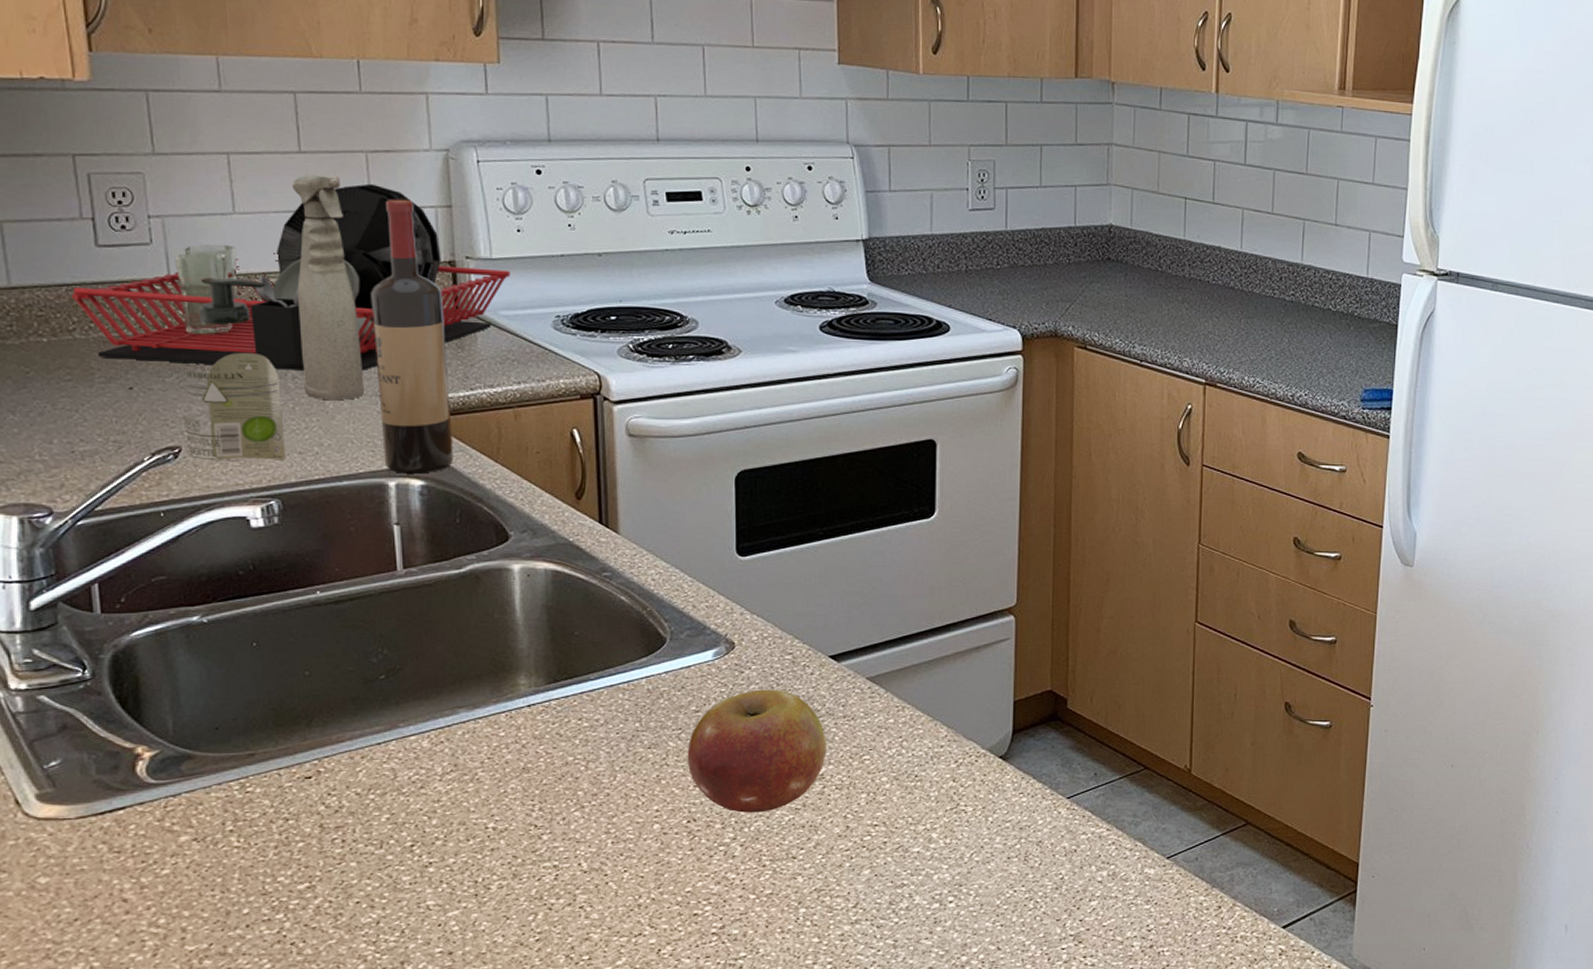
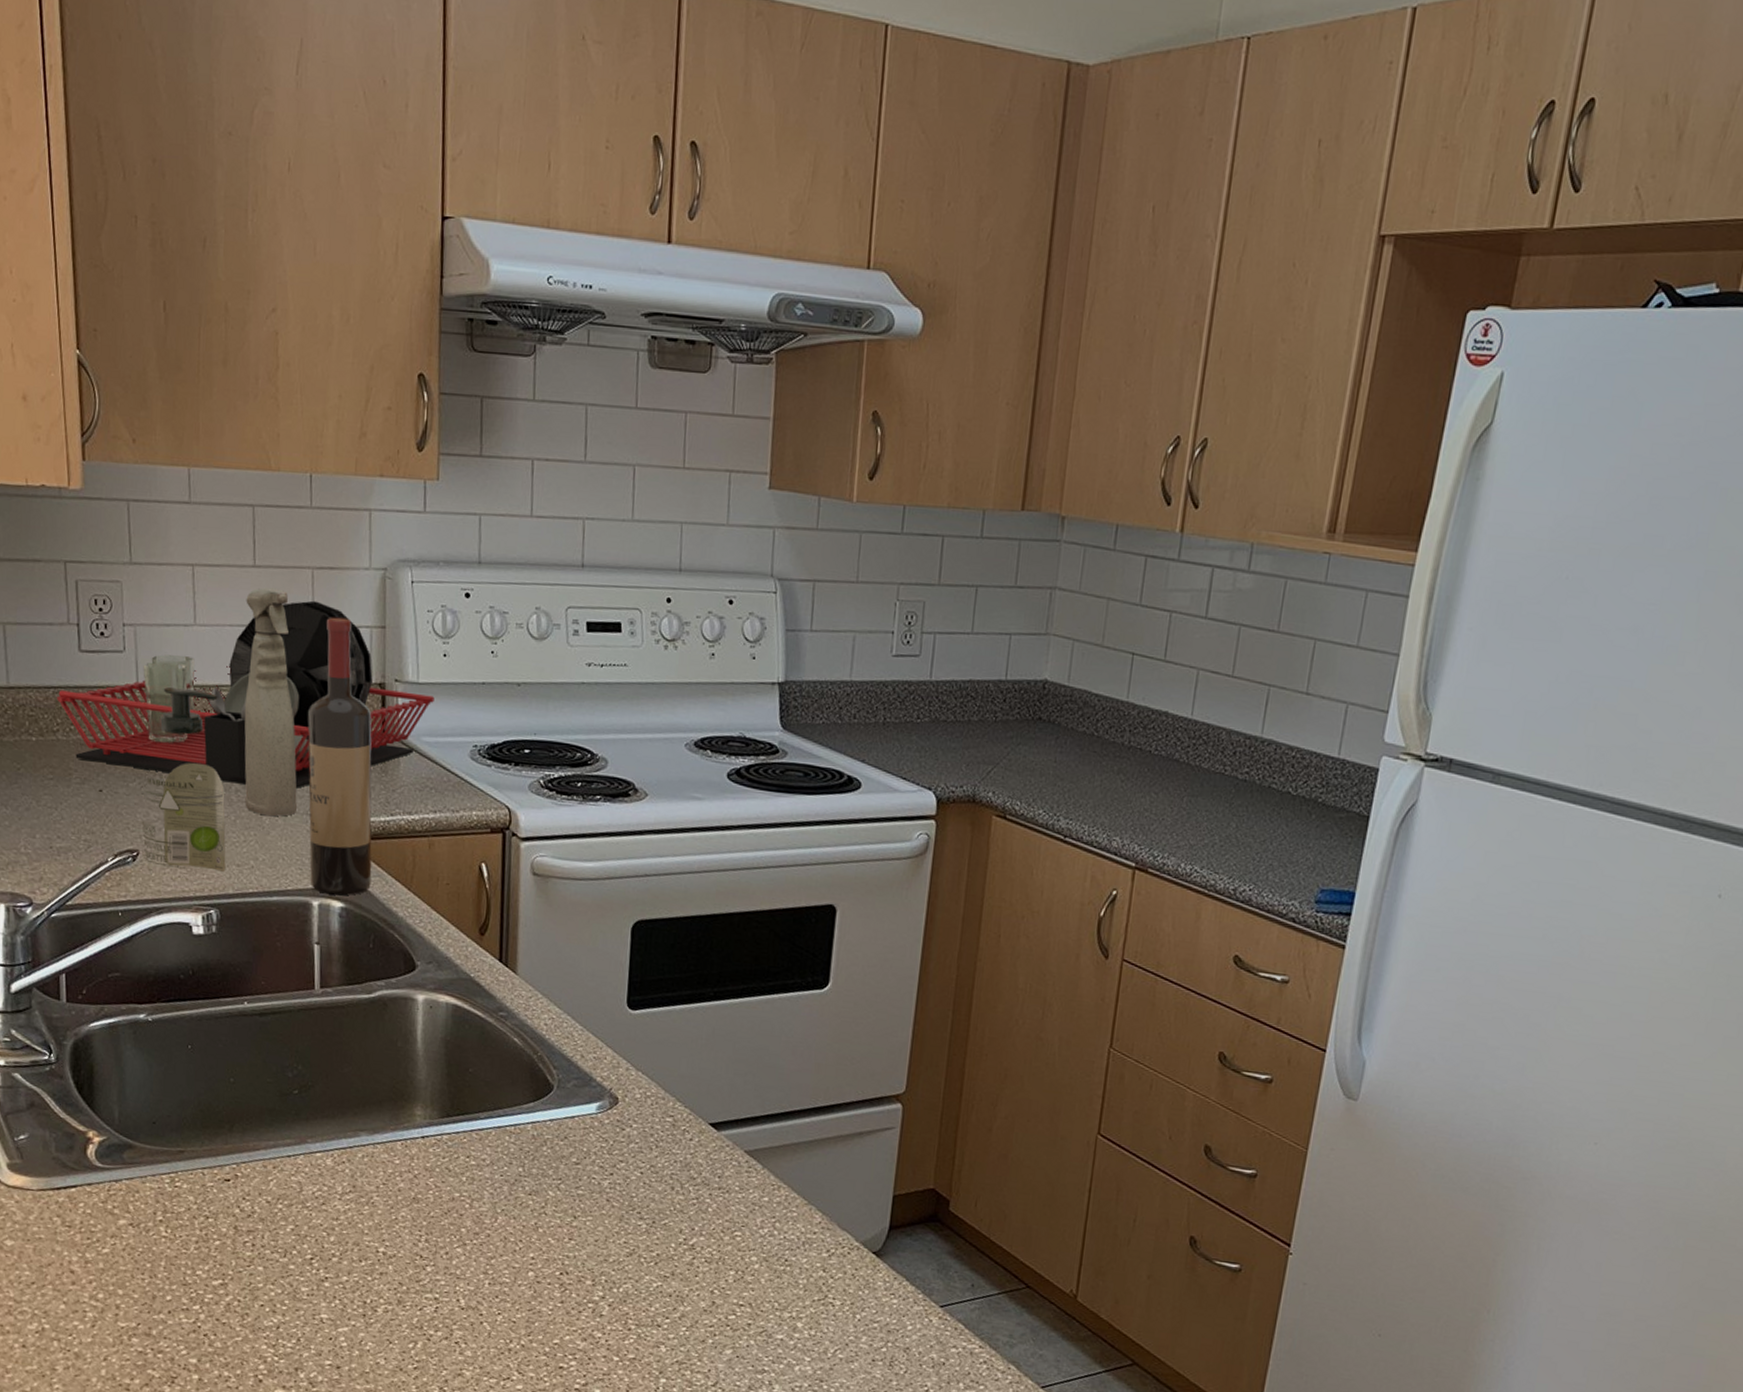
fruit: present [687,689,827,813] -> none [564,1149,700,1276]

